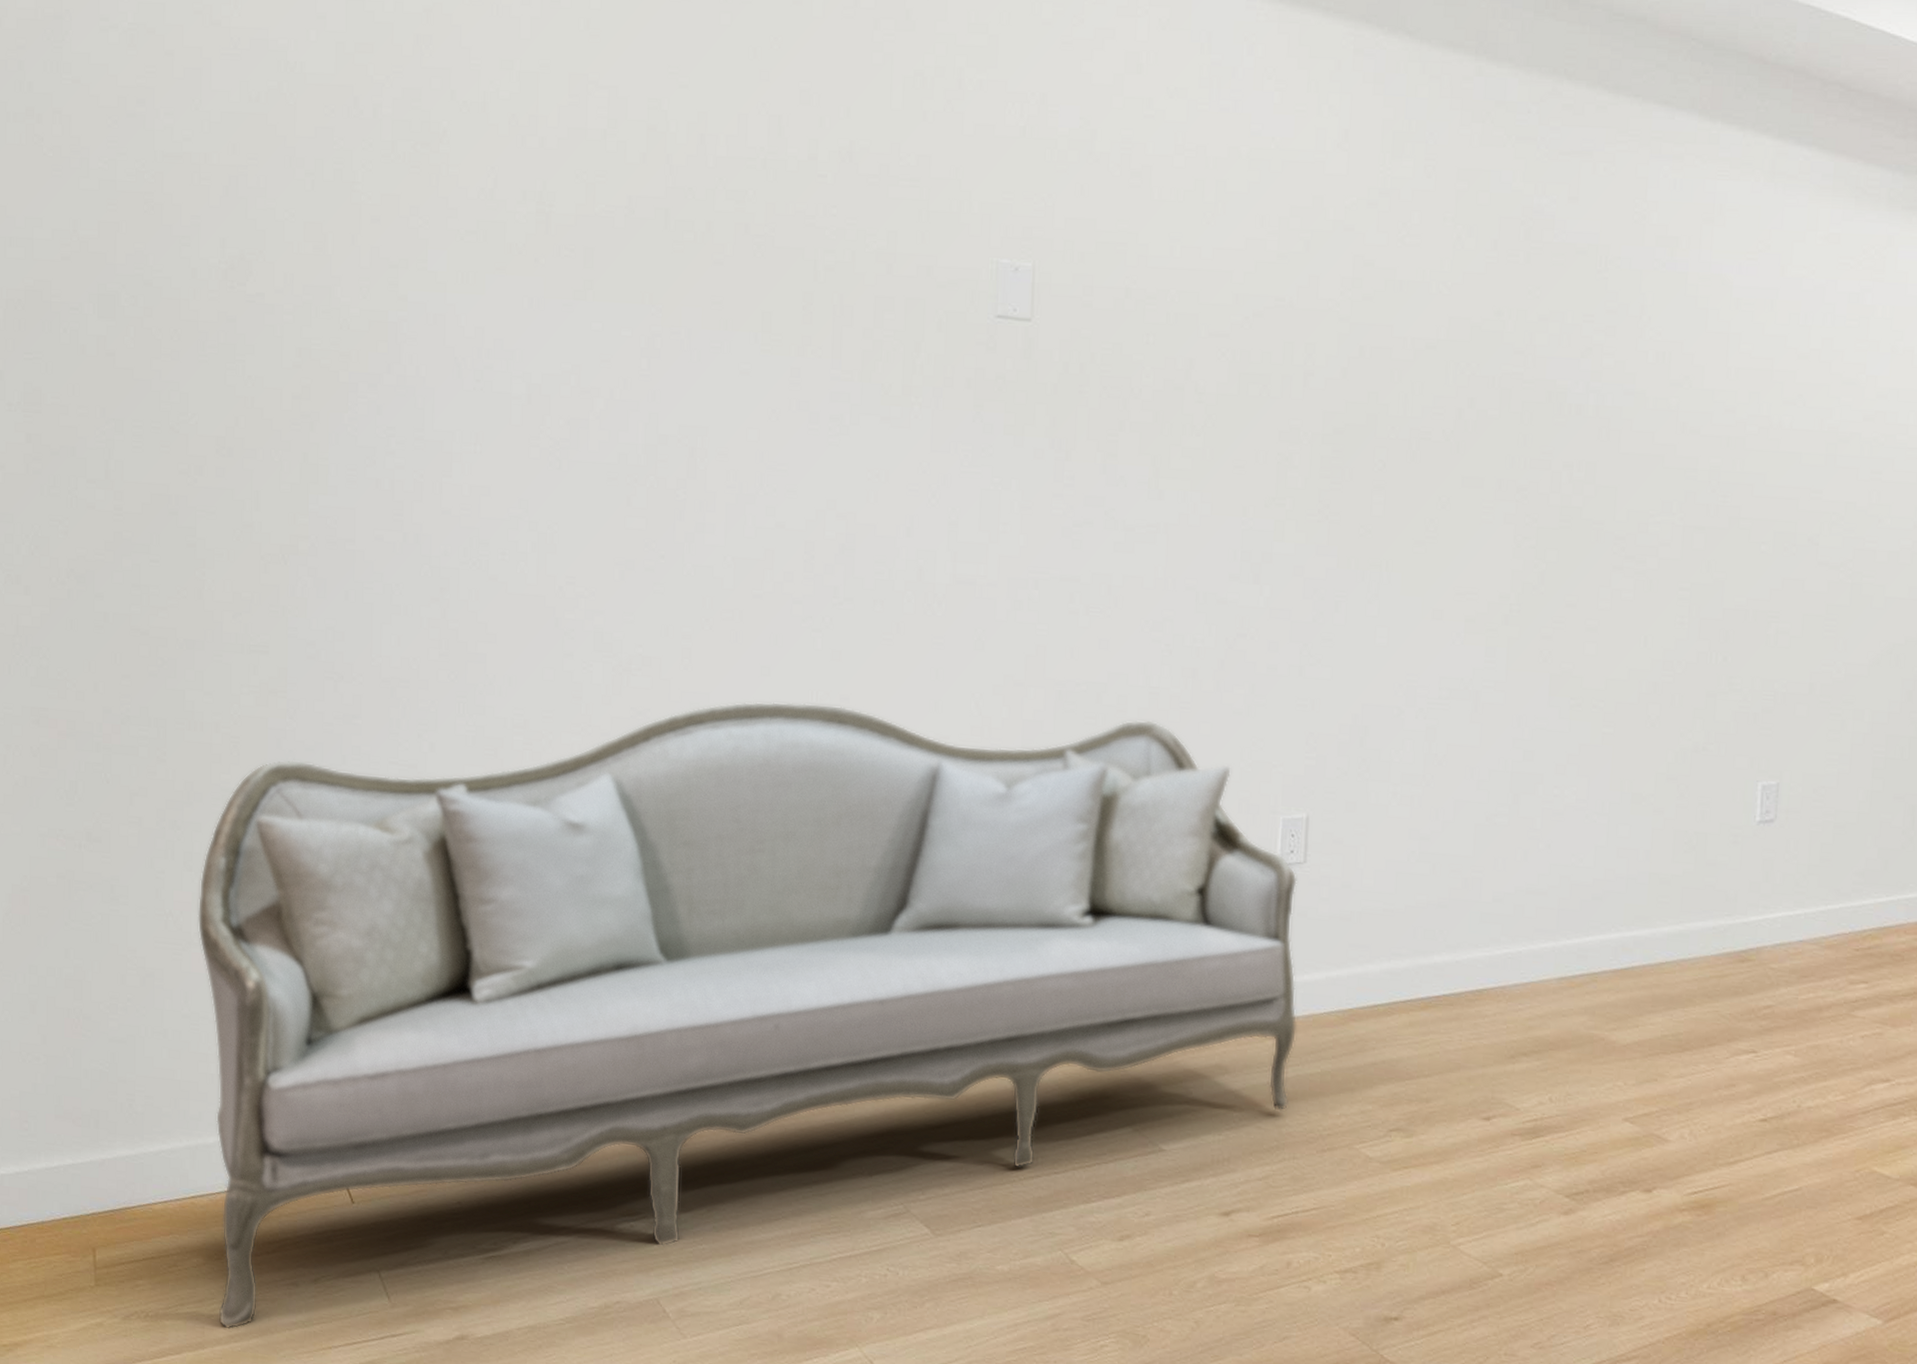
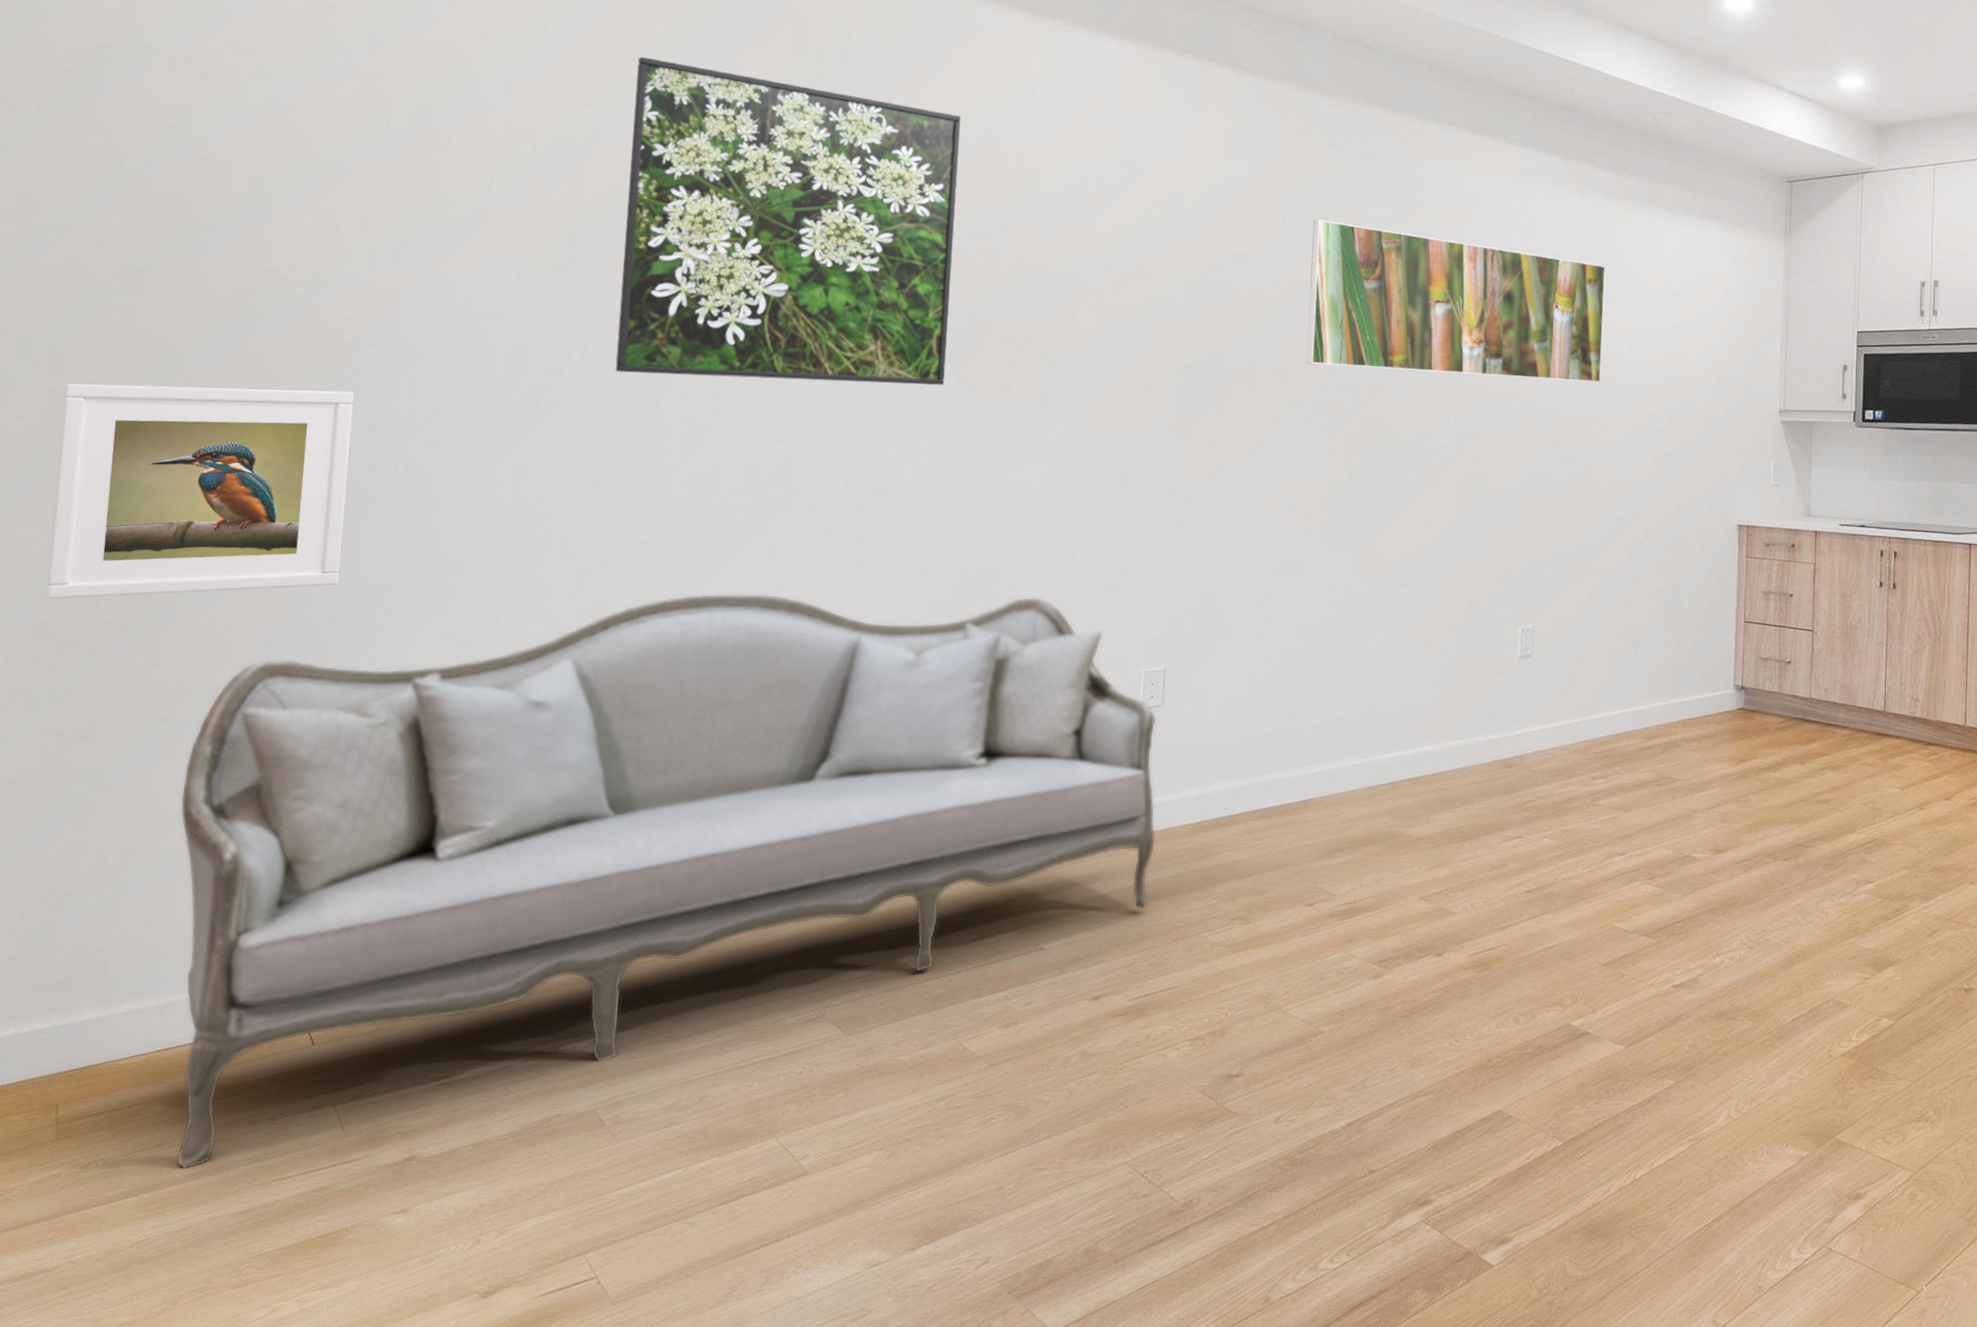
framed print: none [42,428,355,681] -> present [46,383,354,599]
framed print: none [646,25,1050,451] -> present [615,57,962,386]
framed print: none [1487,238,1887,464] -> present [1306,219,1605,383]

